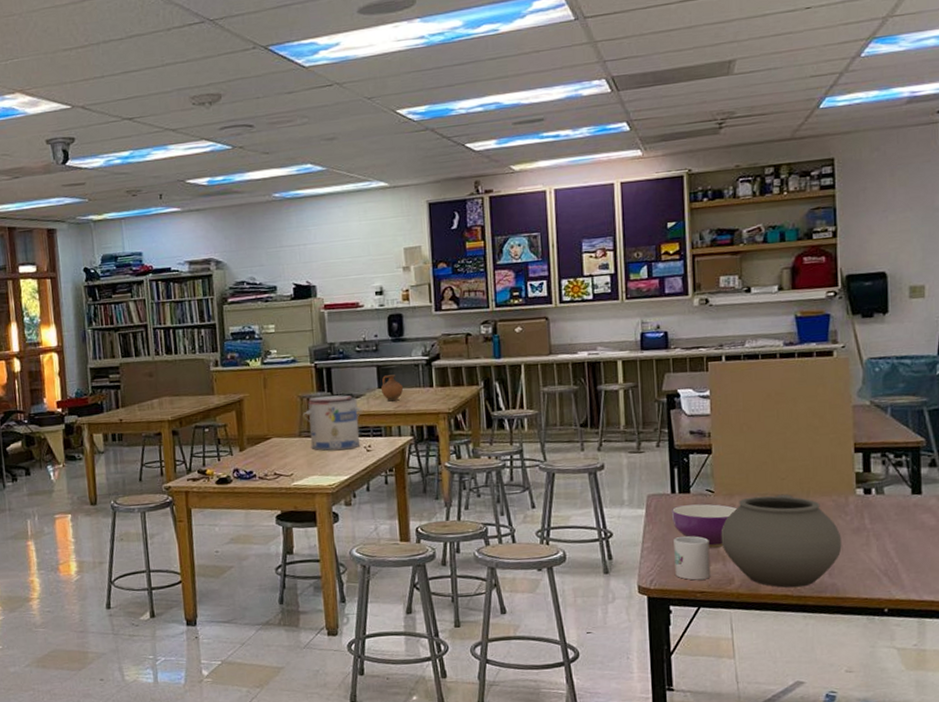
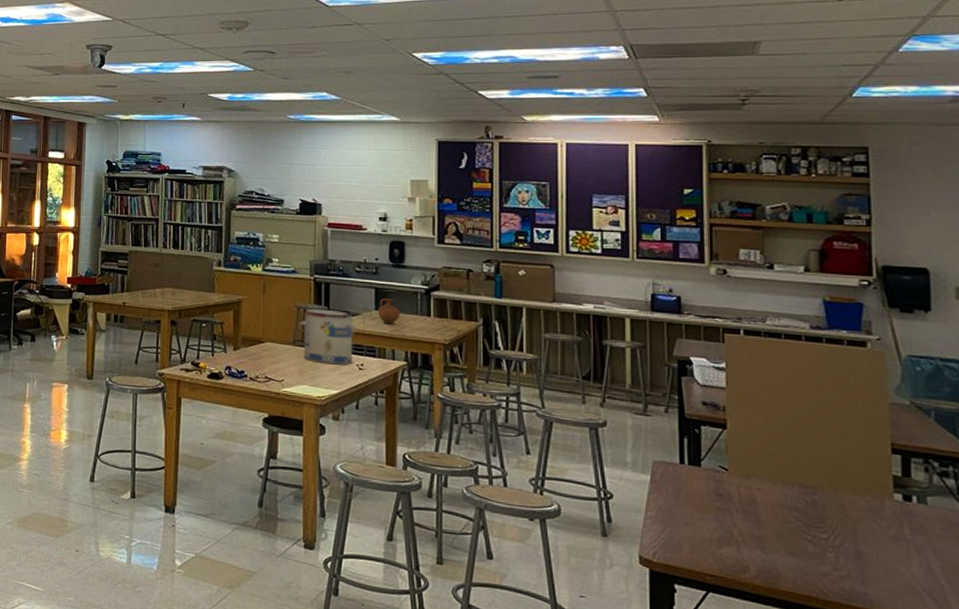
bowl: present [671,503,737,548] -> none [679,477,754,531]
mug: present [674,535,711,580] -> none [681,510,722,563]
clay pot: present [721,494,842,588] -> none [735,482,877,591]

